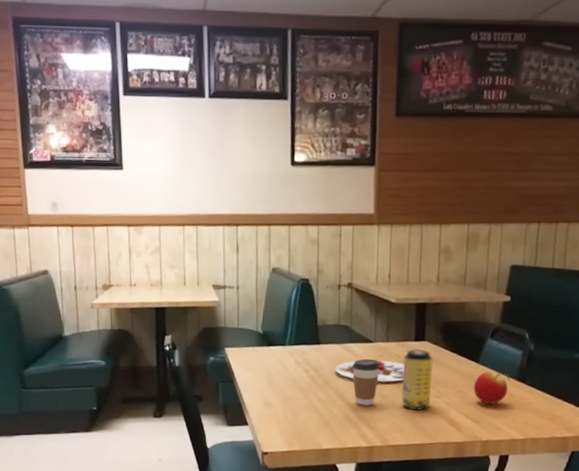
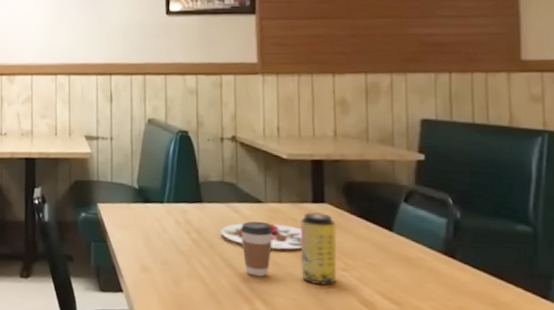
apple: present [473,371,510,404] -> none [388,242,434,283]

